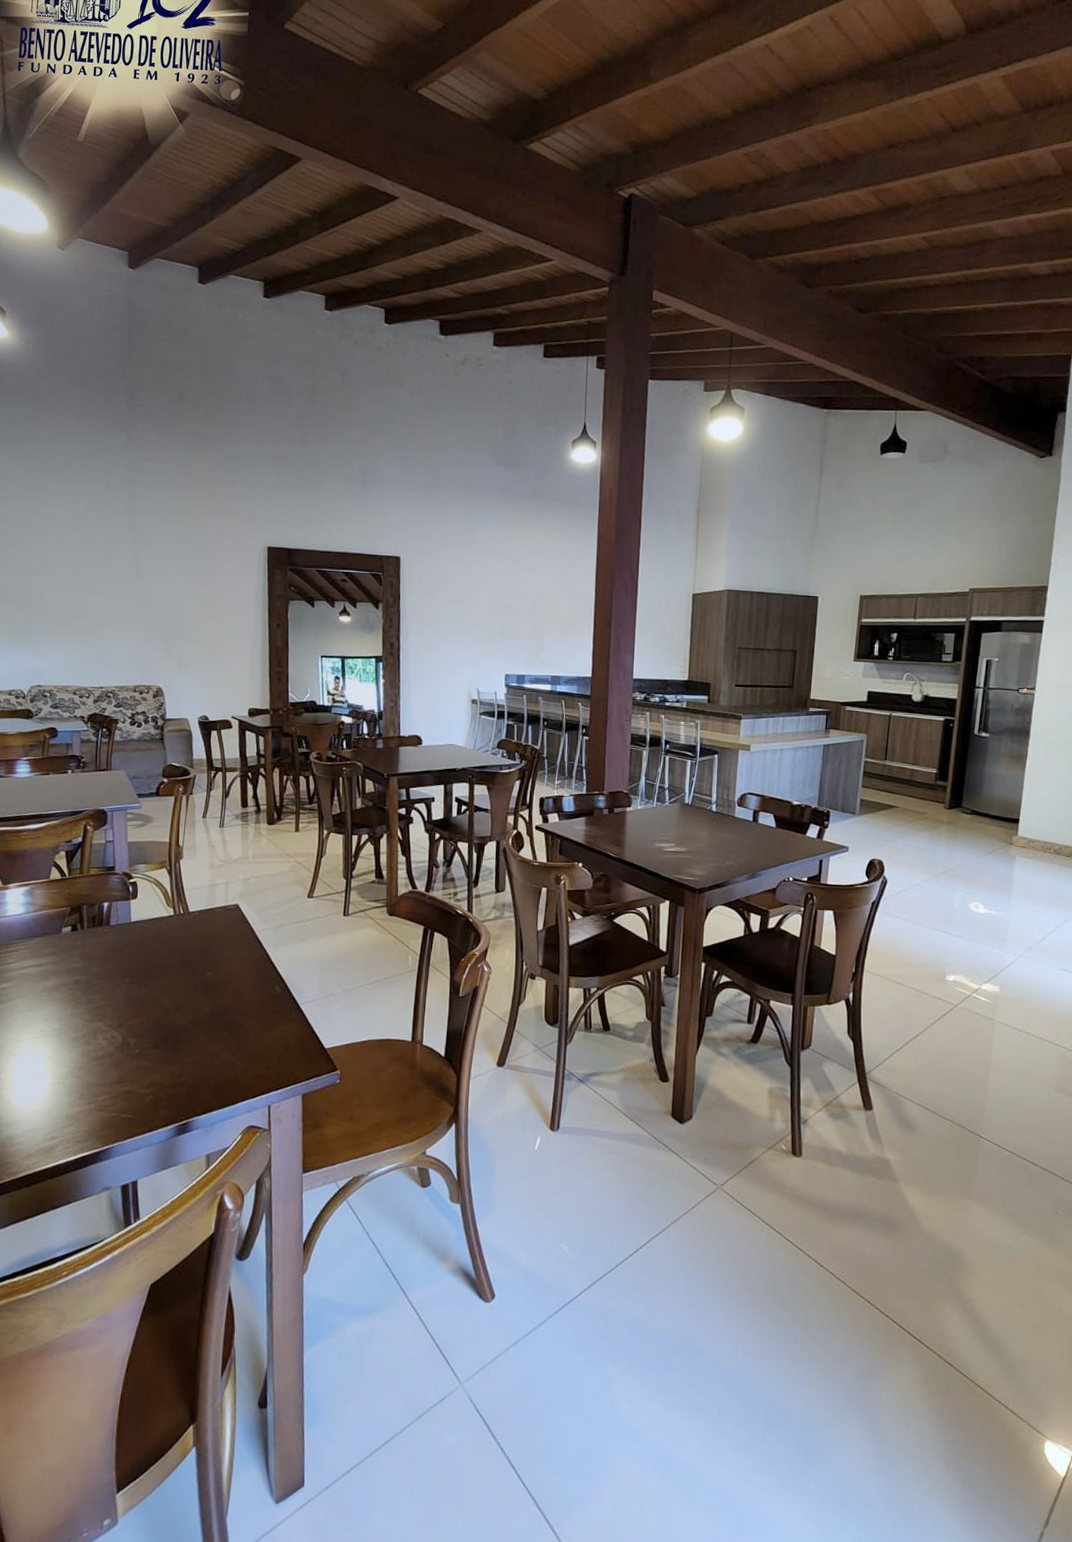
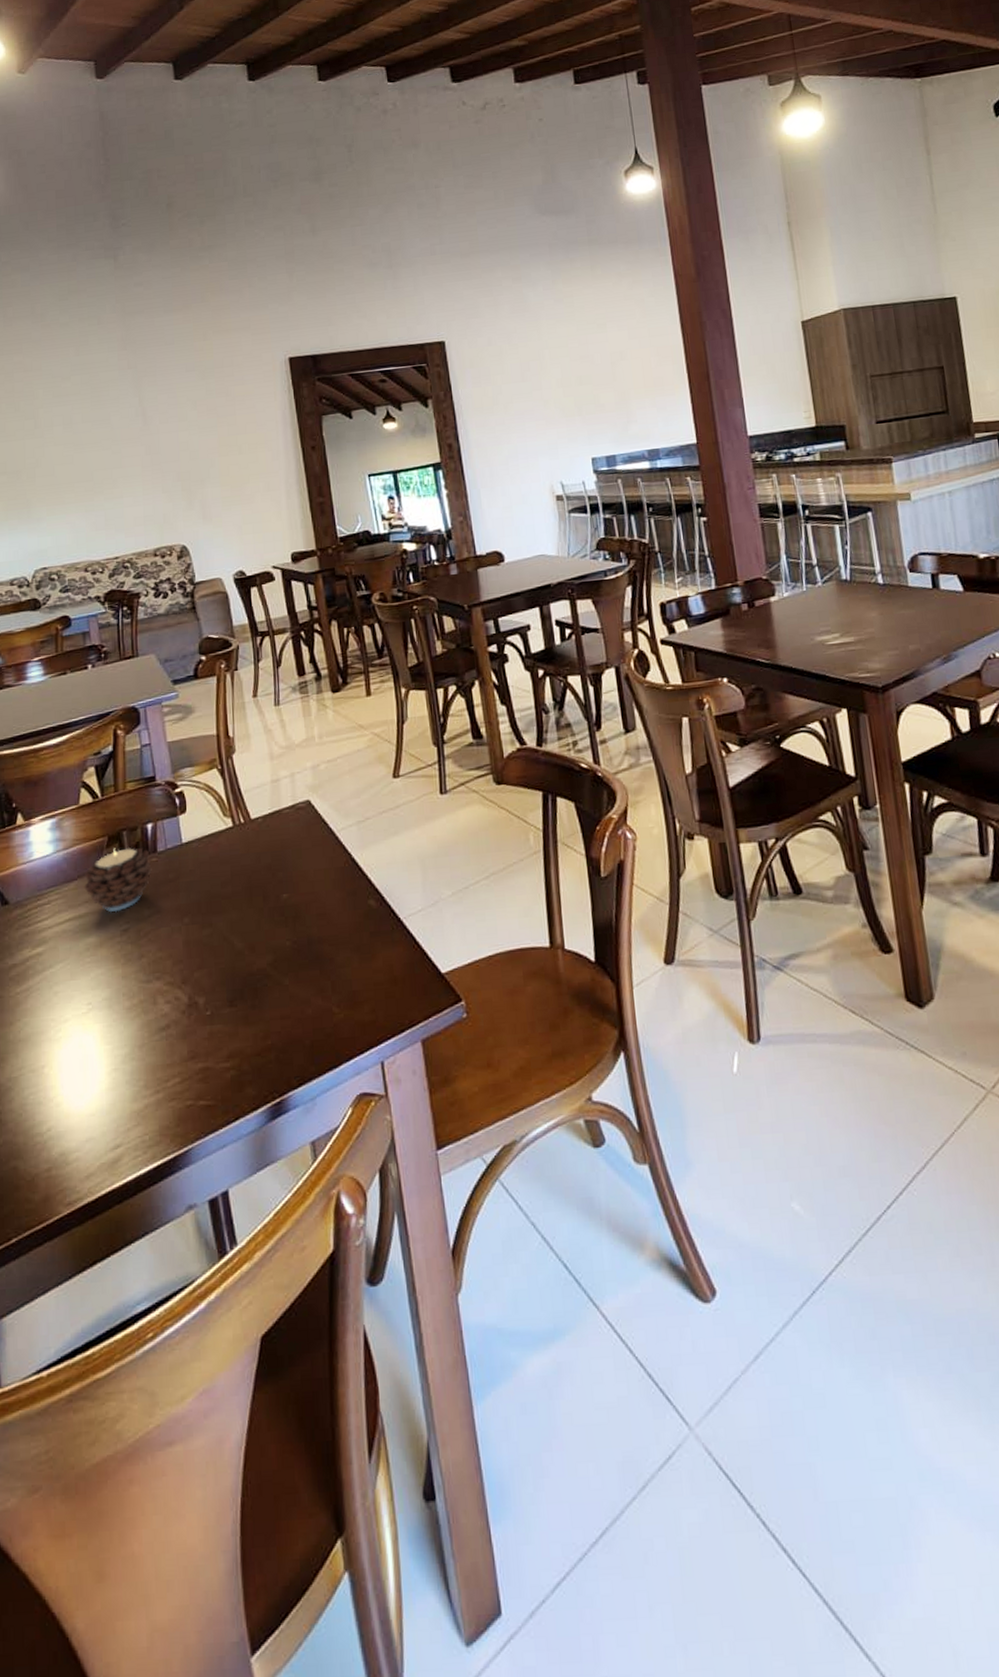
candle: none [47,917,104,966] -> present [84,847,152,913]

